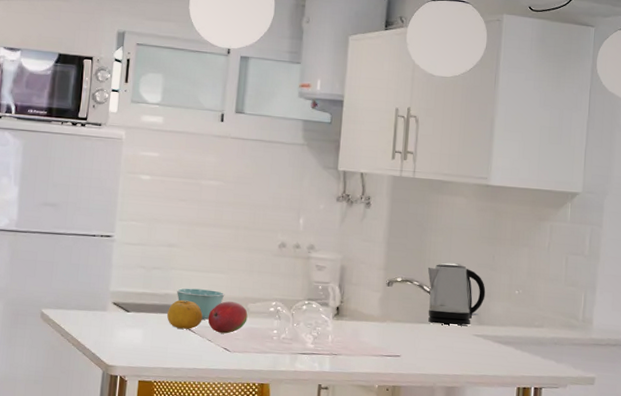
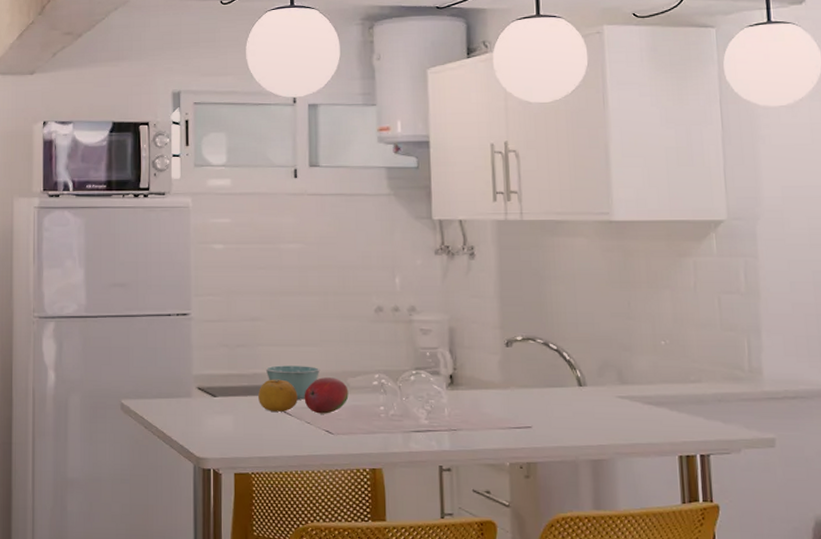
kettle: present [427,262,486,326] -> none [551,314,625,387]

